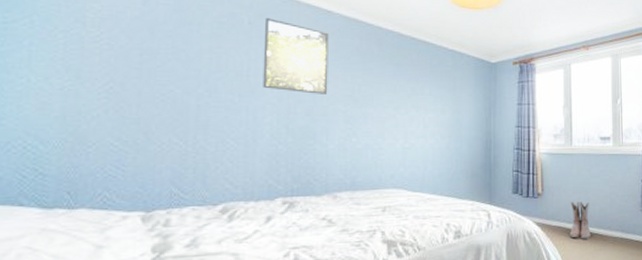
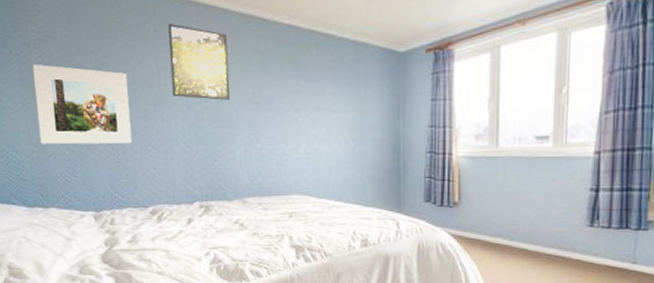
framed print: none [79,43,211,135] -> present [32,63,132,145]
boots: present [569,200,591,239] -> none [491,211,517,255]

